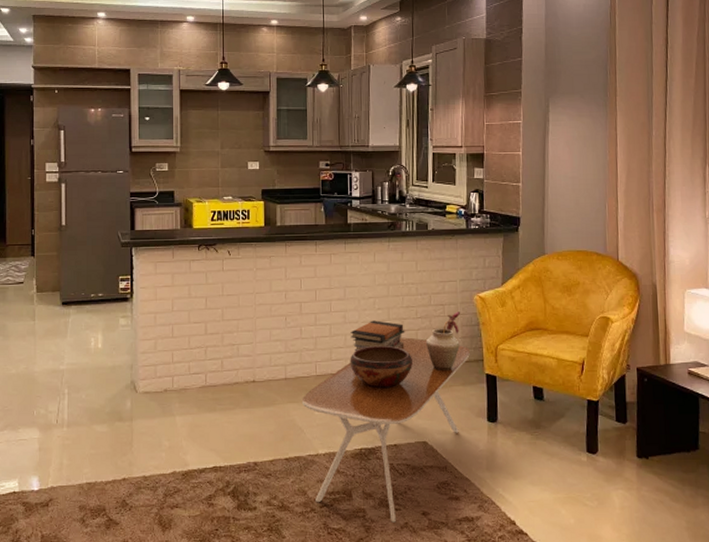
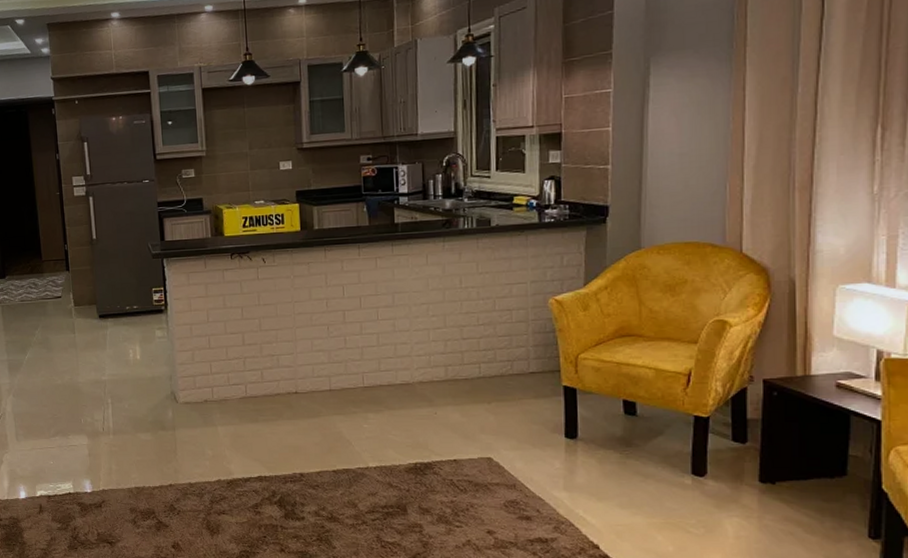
coffee table: present [302,337,470,523] -> none [349,346,543,539]
book stack: present [350,320,405,352] -> none [401,328,465,362]
decorative bowl: present [350,345,413,389] -> none [401,355,474,401]
vase: present [425,311,461,372] -> none [489,317,532,383]

